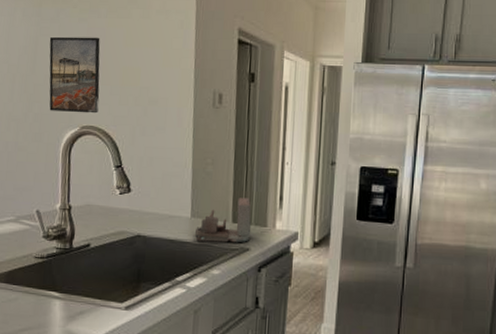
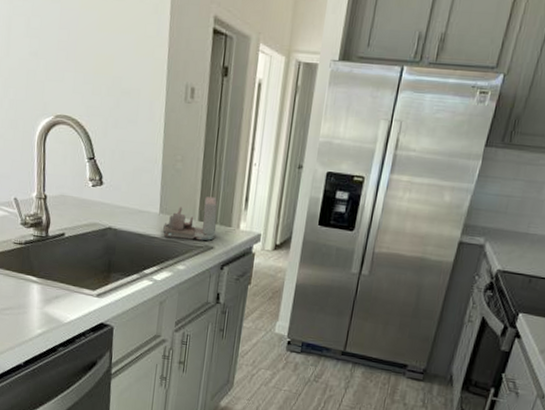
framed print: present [49,36,100,114] -> none [22,17,74,103]

